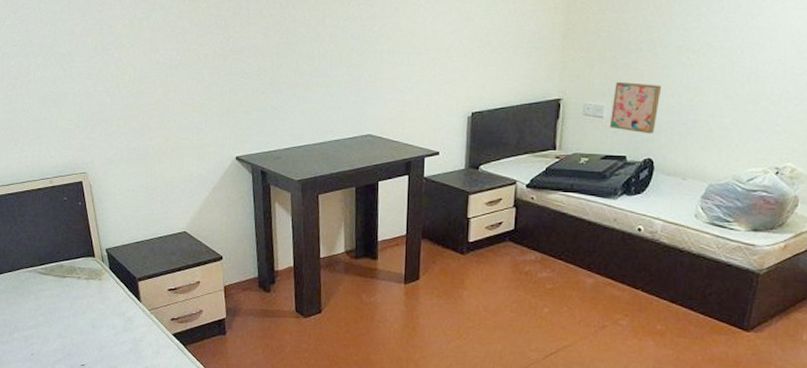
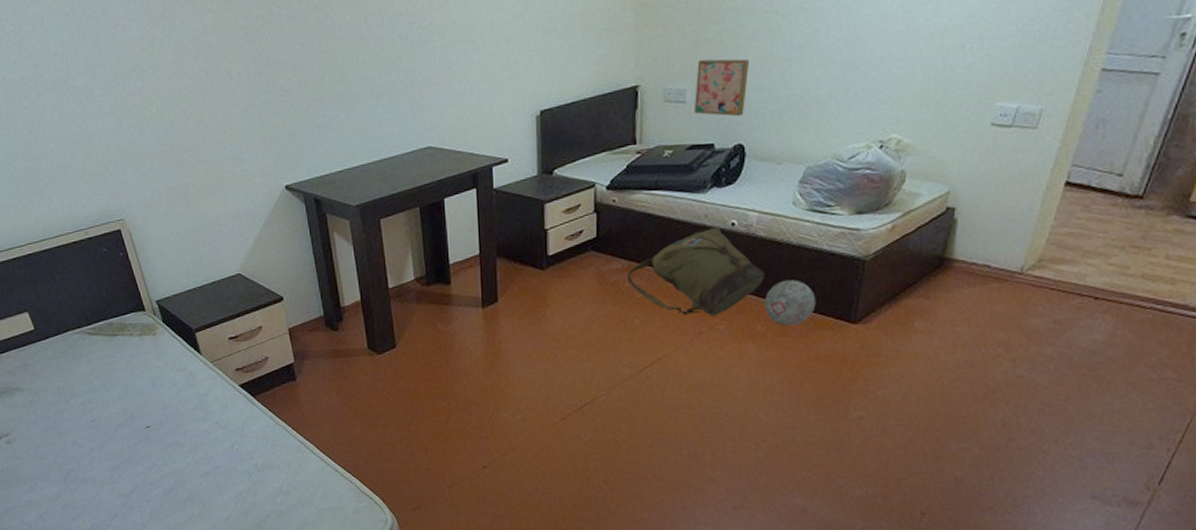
backpack: none [540,230,666,312] -> present [628,227,765,316]
decorative ball: none [664,285,713,328] -> present [764,280,816,326]

